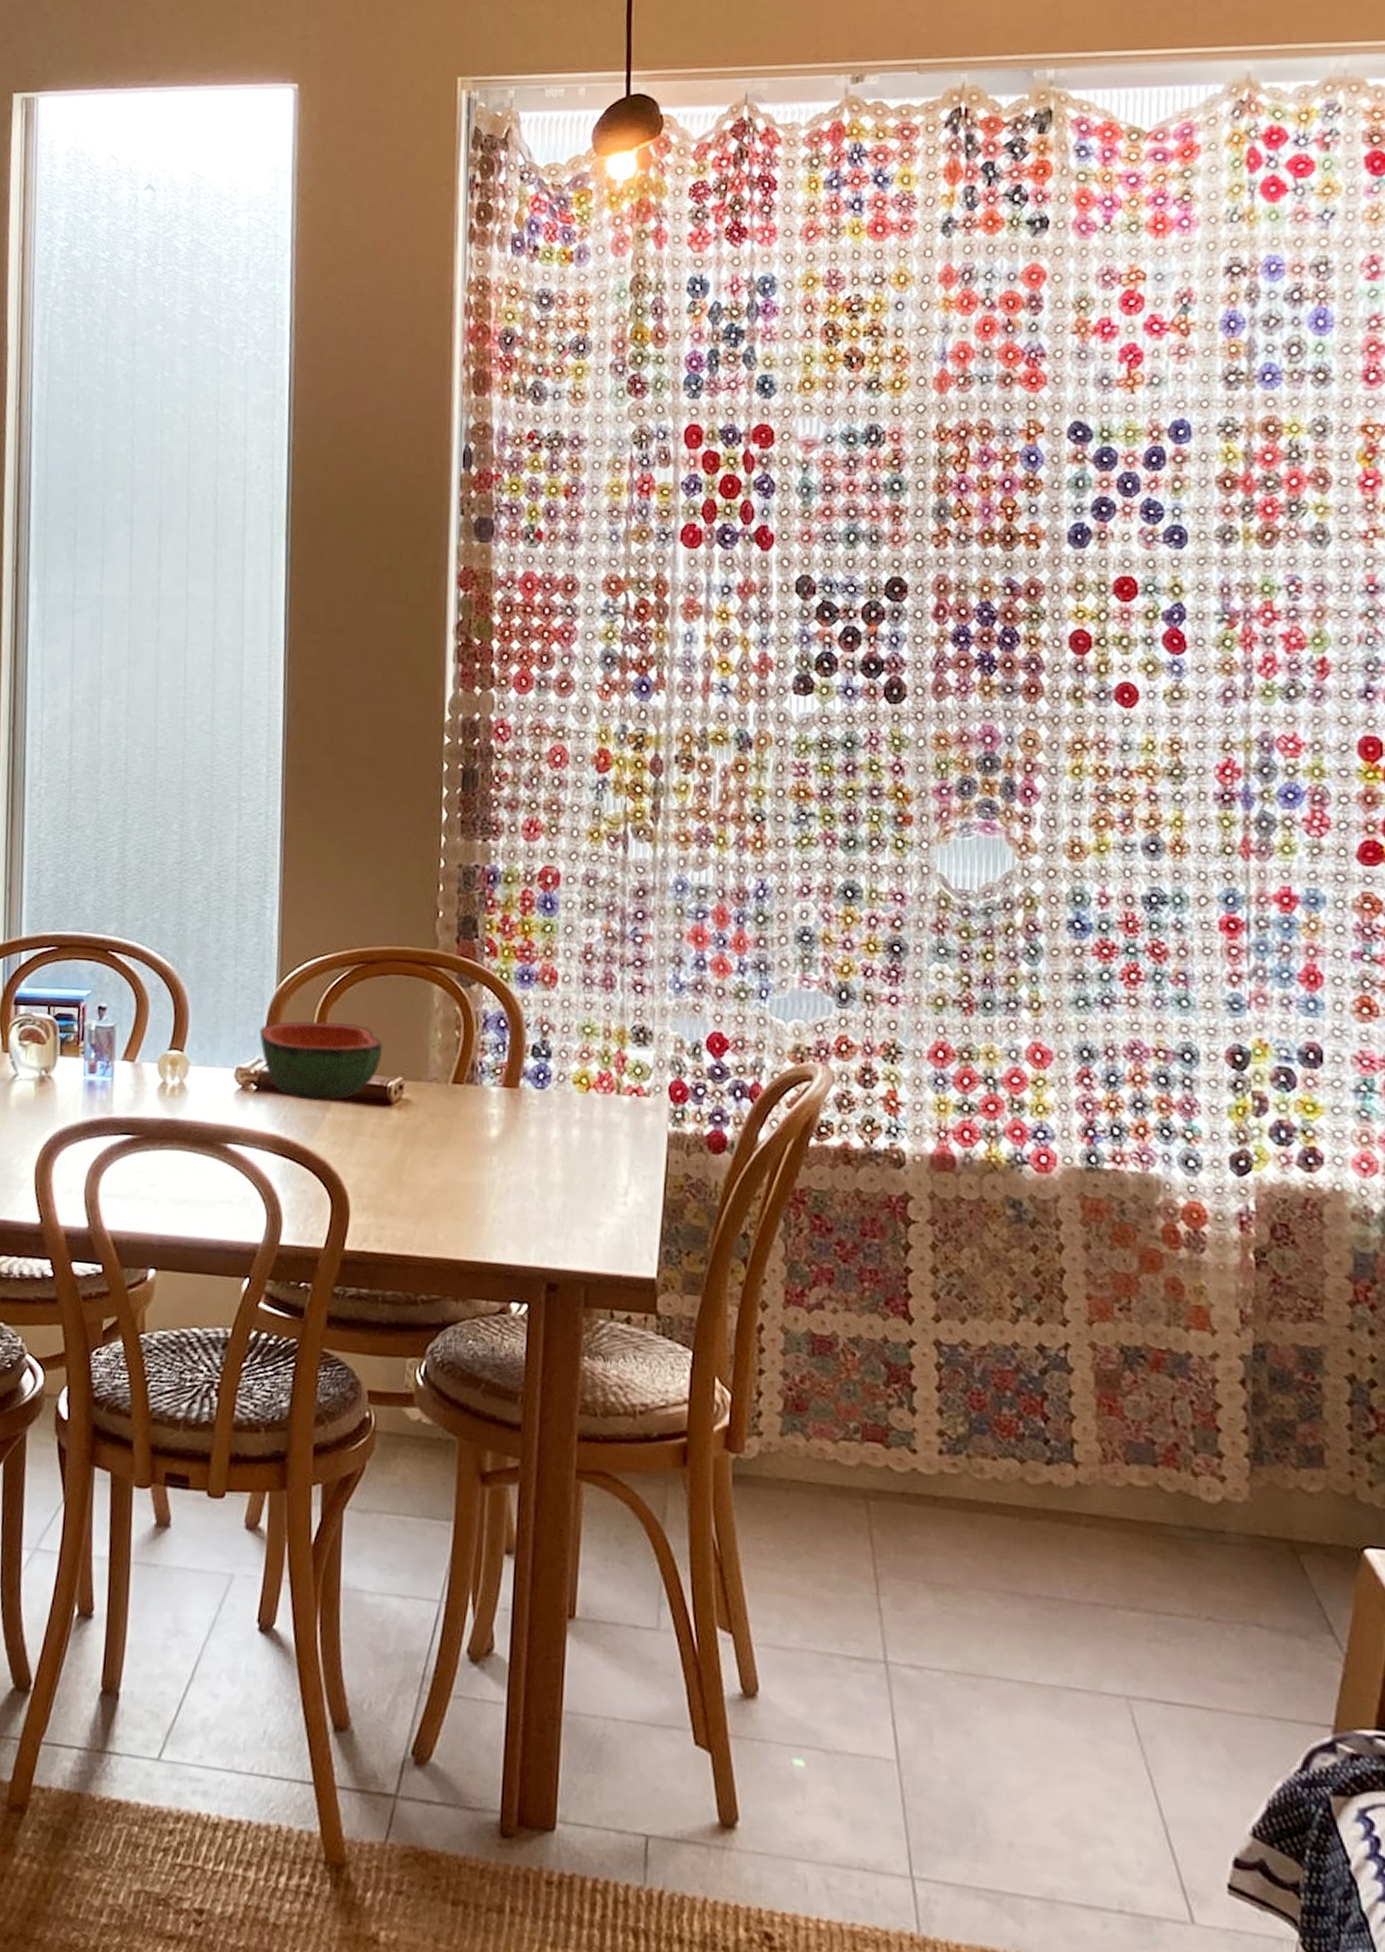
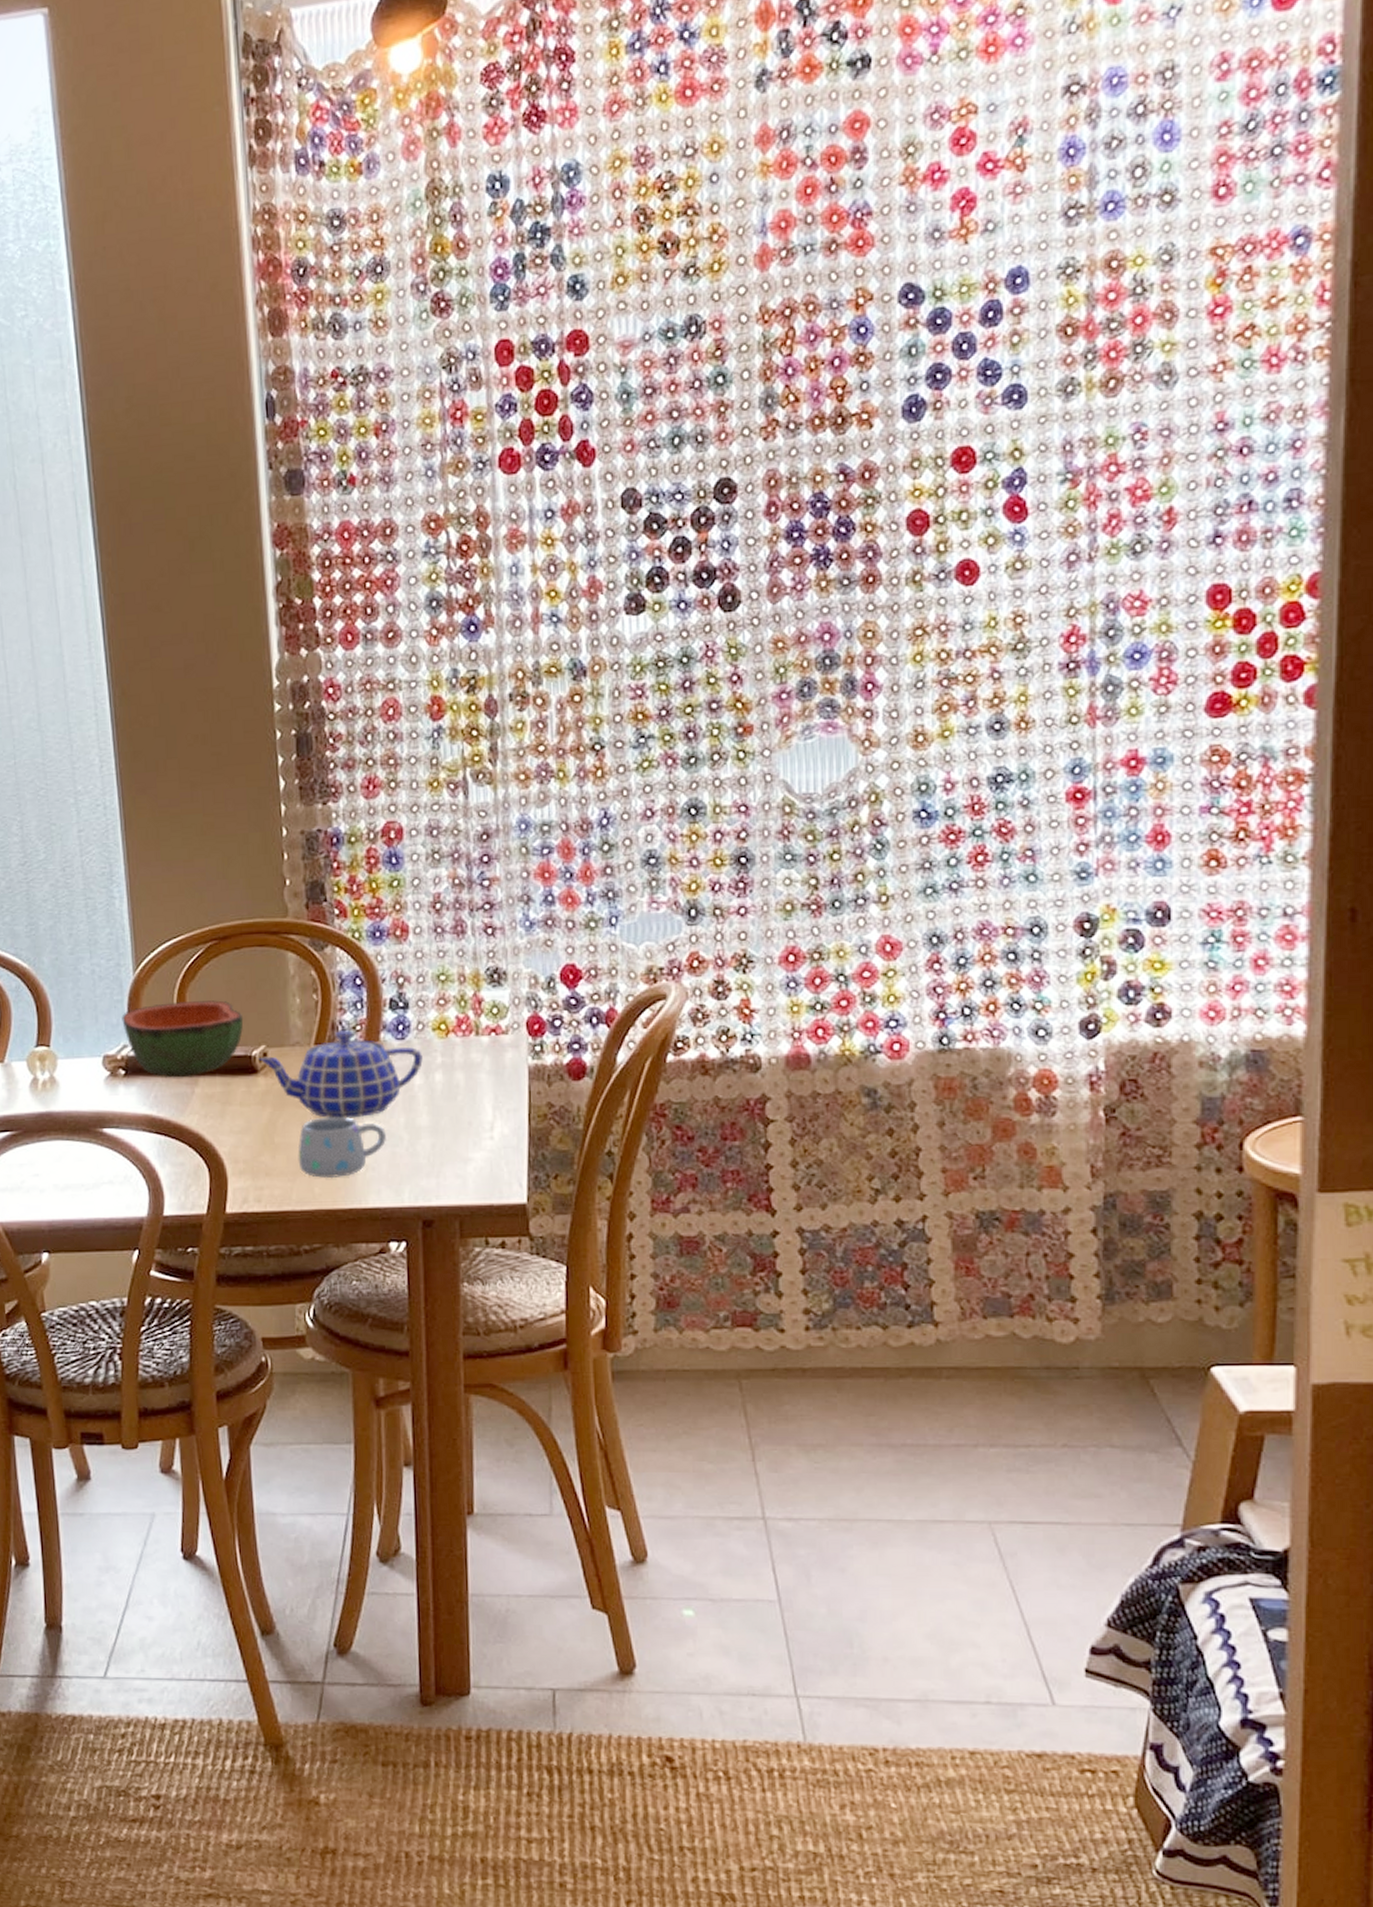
teapot: none [394,1072,561,1165] -> present [258,1030,423,1119]
mug: none [424,1160,517,1227] -> present [298,1116,386,1179]

